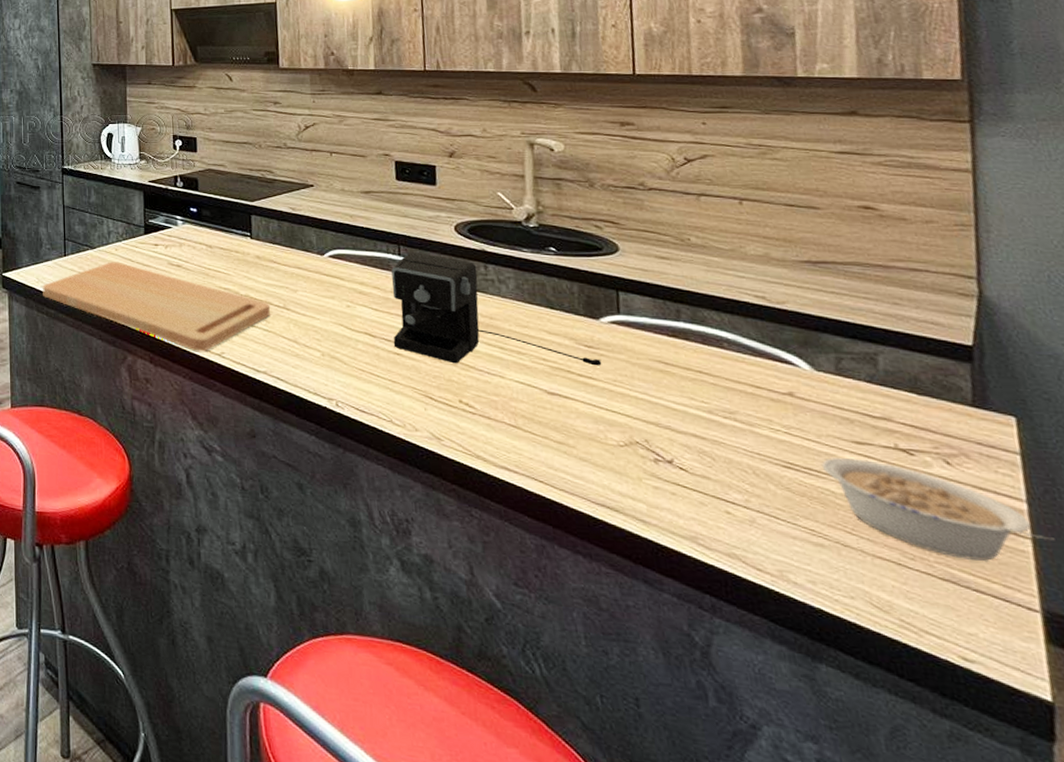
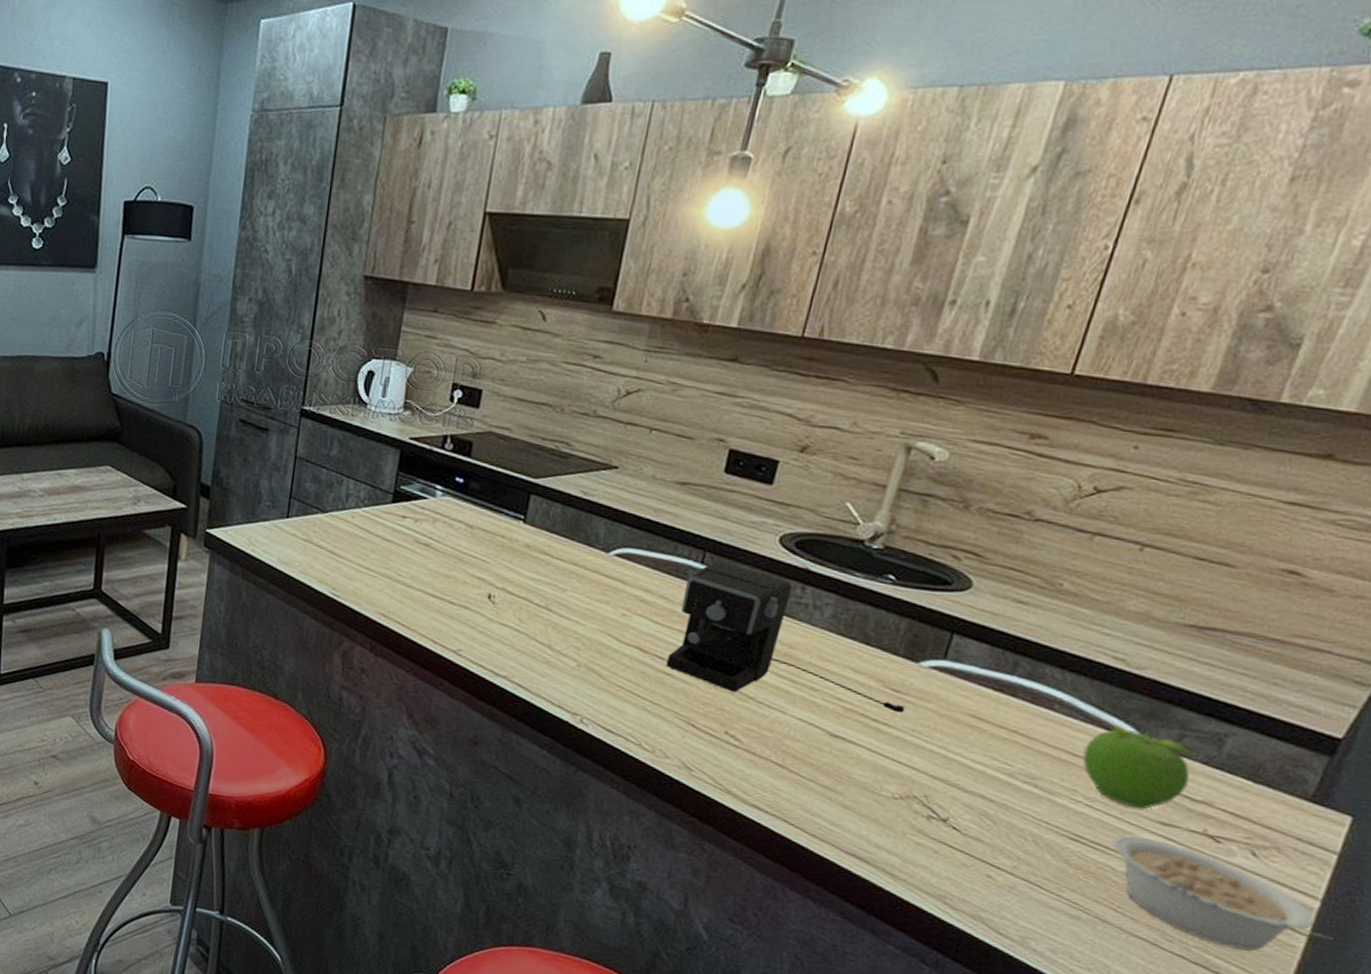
cutting board: present [42,261,271,351] -> none [252,530,530,646]
fruit: none [762,354,864,432] -> present [1082,723,1191,810]

